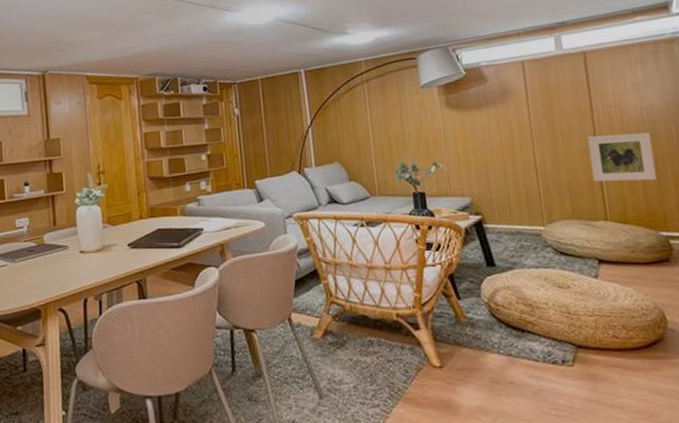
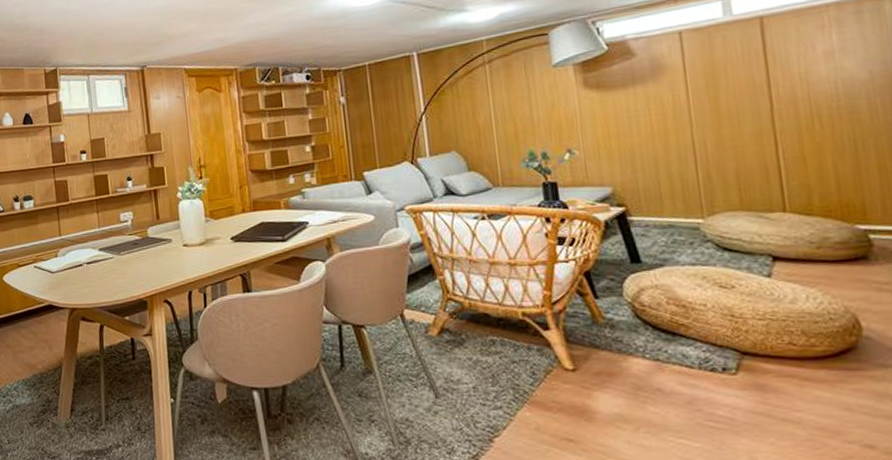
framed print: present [587,132,657,182] -> none [762,108,854,168]

